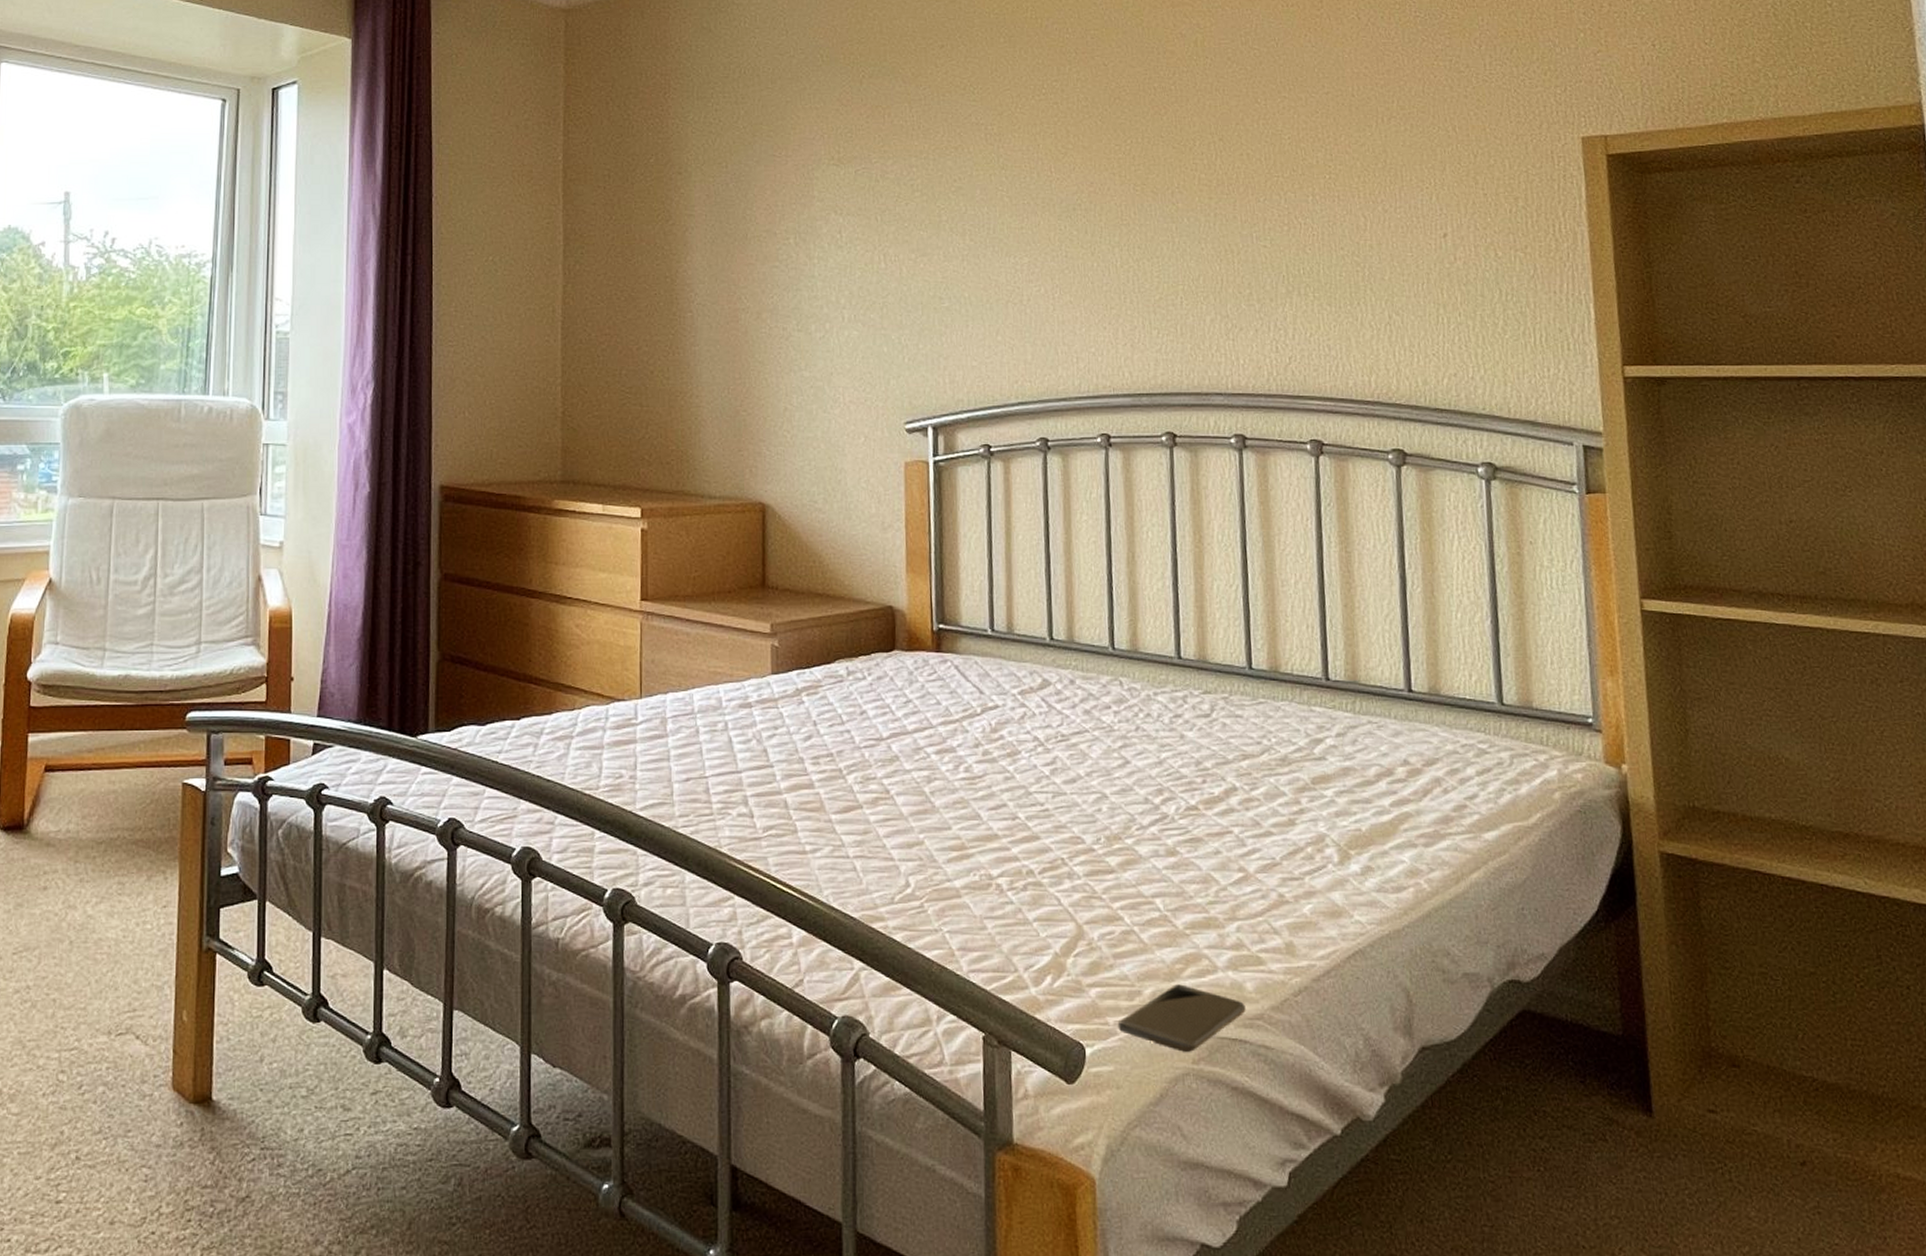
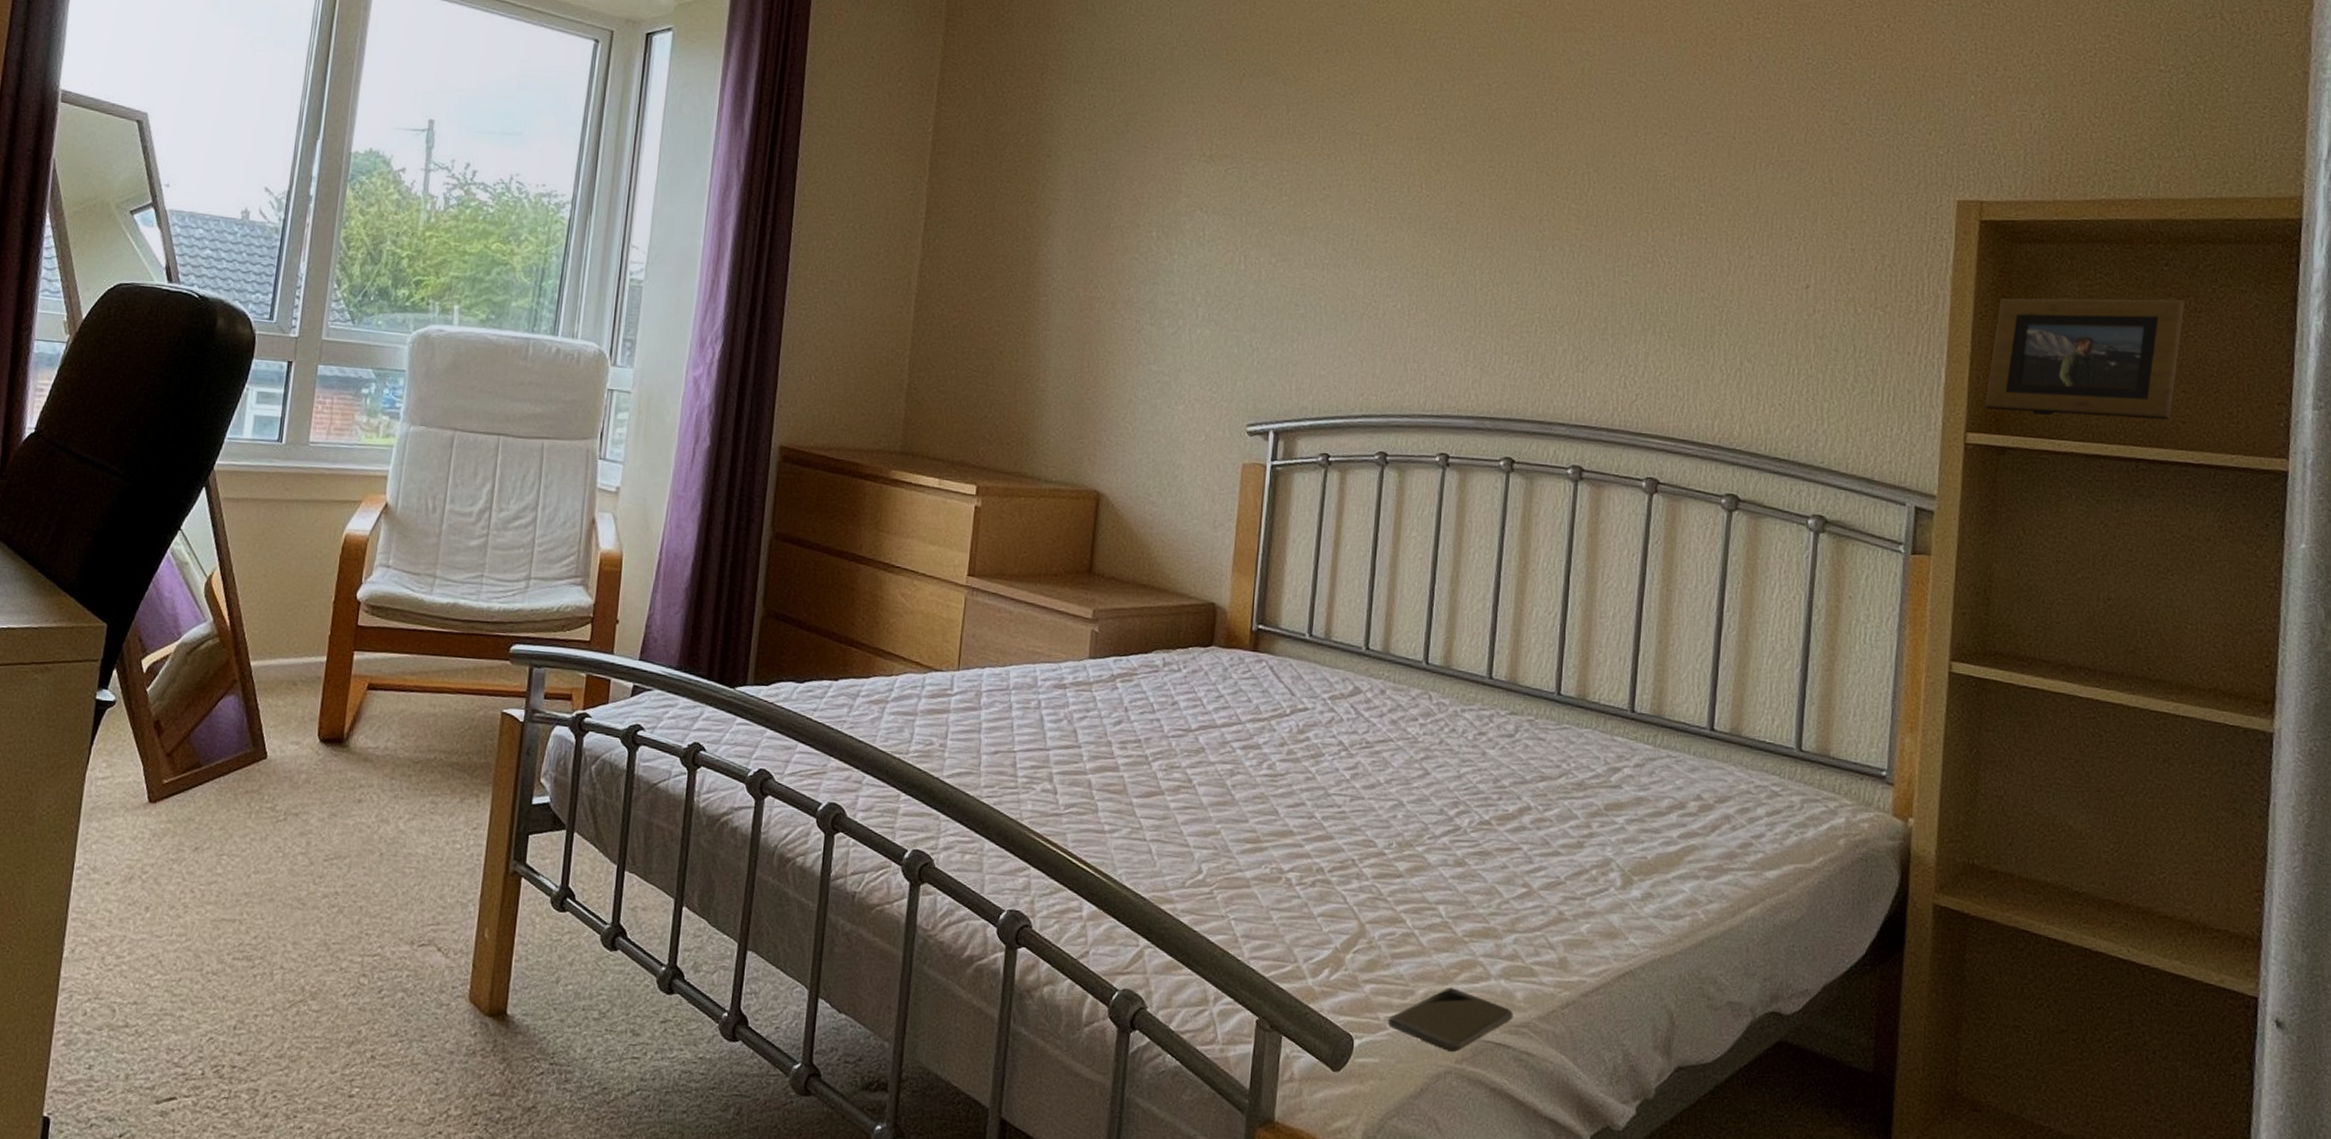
picture frame: none [1638,215,1825,343] -> present [1985,298,2185,420]

